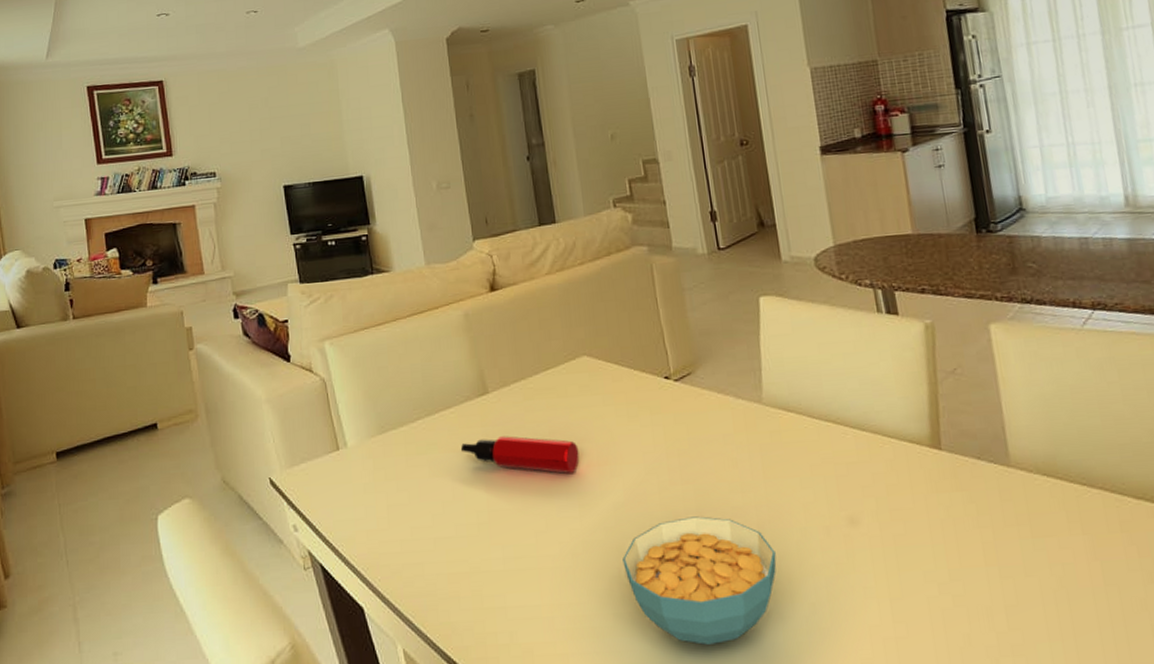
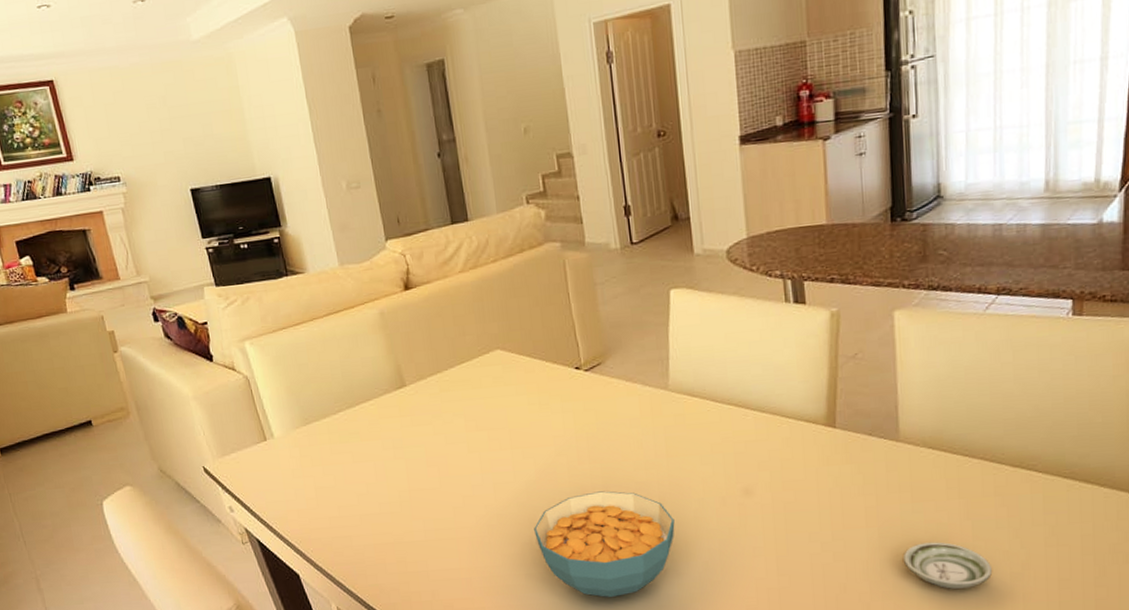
water bottle: present [460,436,580,474] -> none [381,424,494,457]
saucer: none [1030,585,1131,644] -> present [904,542,992,589]

